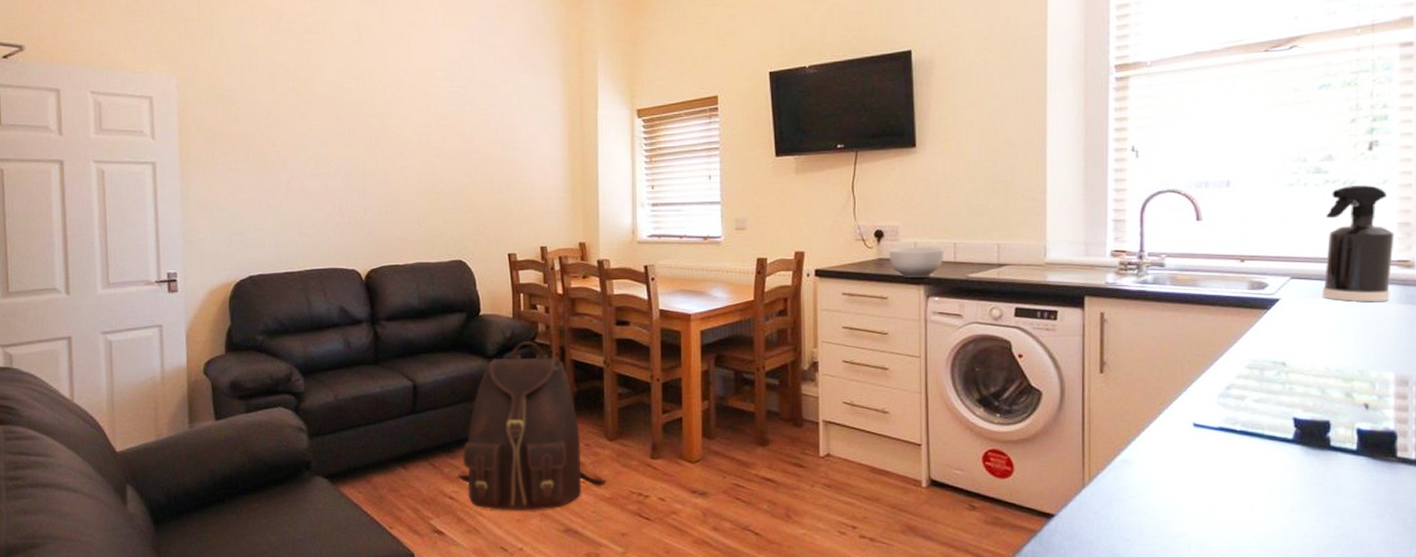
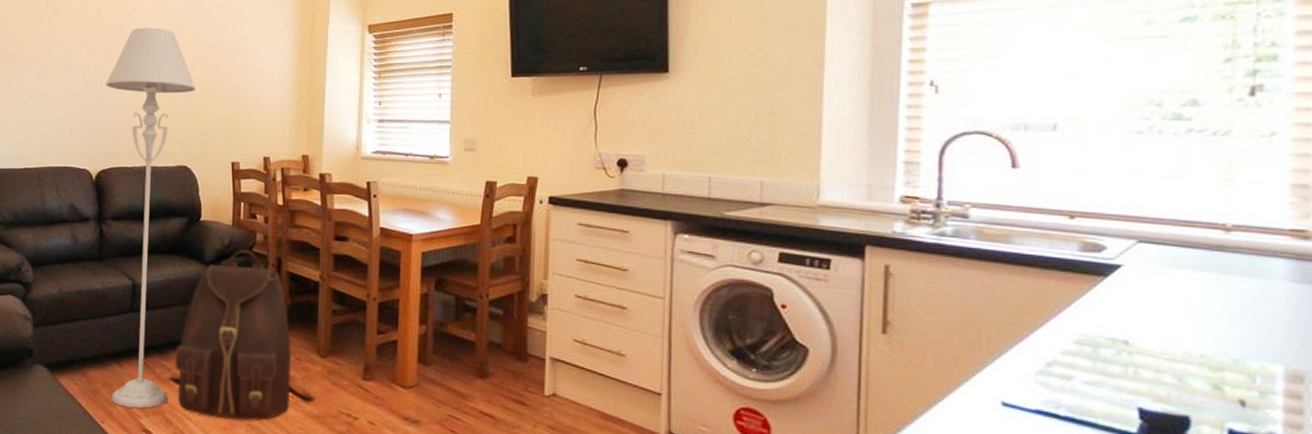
floor lamp: none [369,118,466,510] -> present [106,28,196,409]
bowl: present [888,247,945,278] -> none [632,179,698,213]
spray bottle: present [1322,185,1395,303] -> none [1181,136,1286,279]

